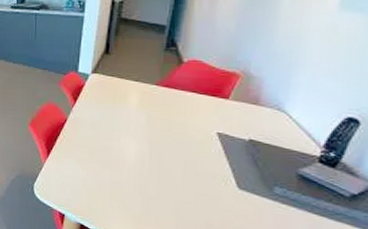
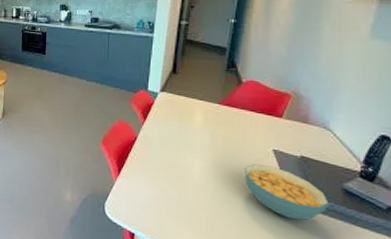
cereal bowl: none [184,146,281,206] -> present [244,163,329,220]

